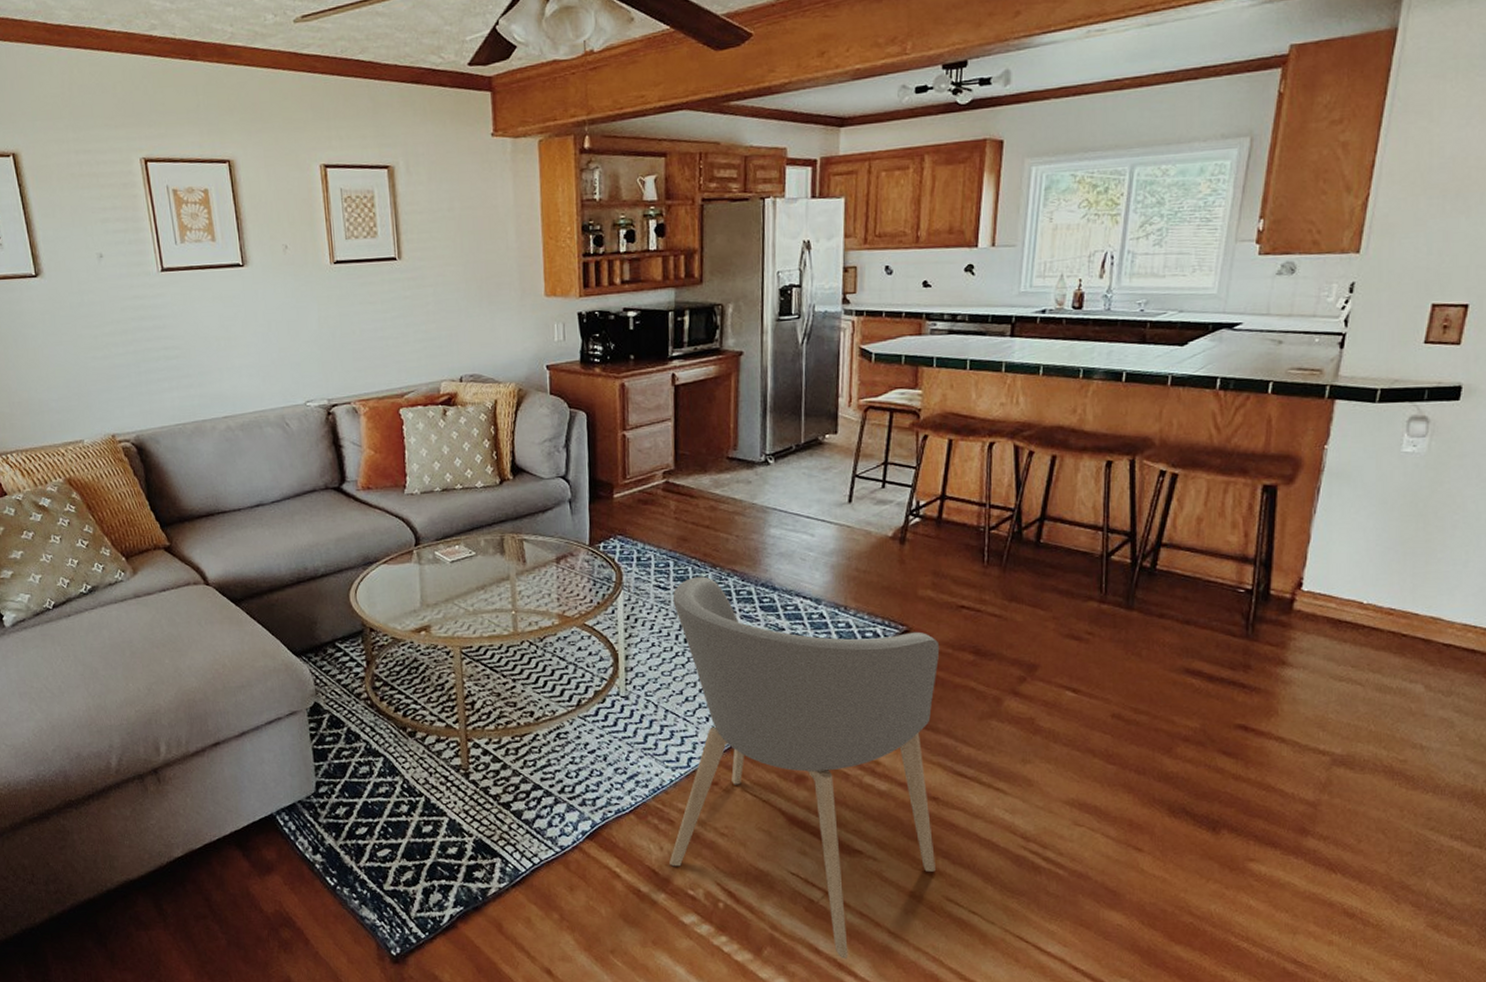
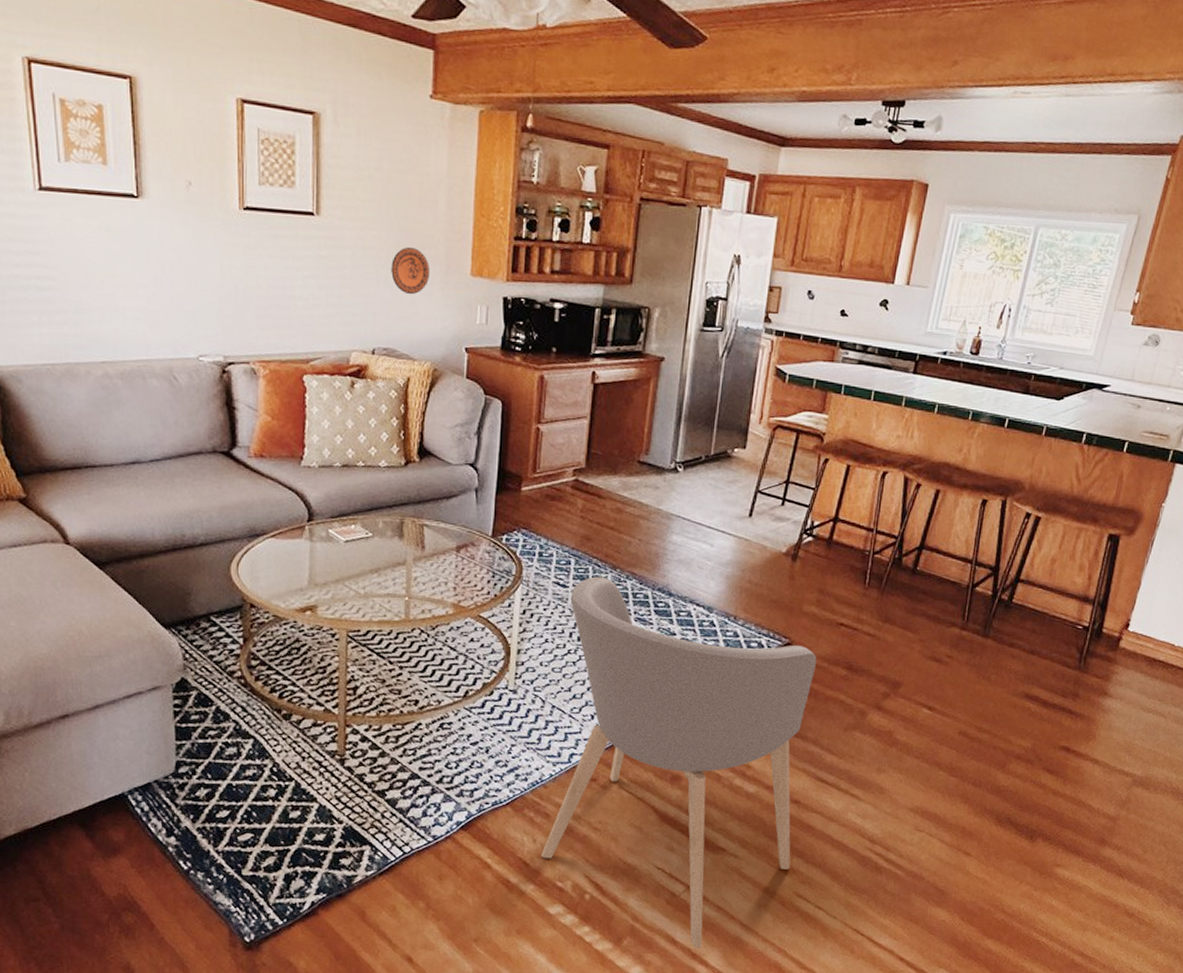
decorative plate: none [470,276,507,322] -> present [391,246,431,295]

